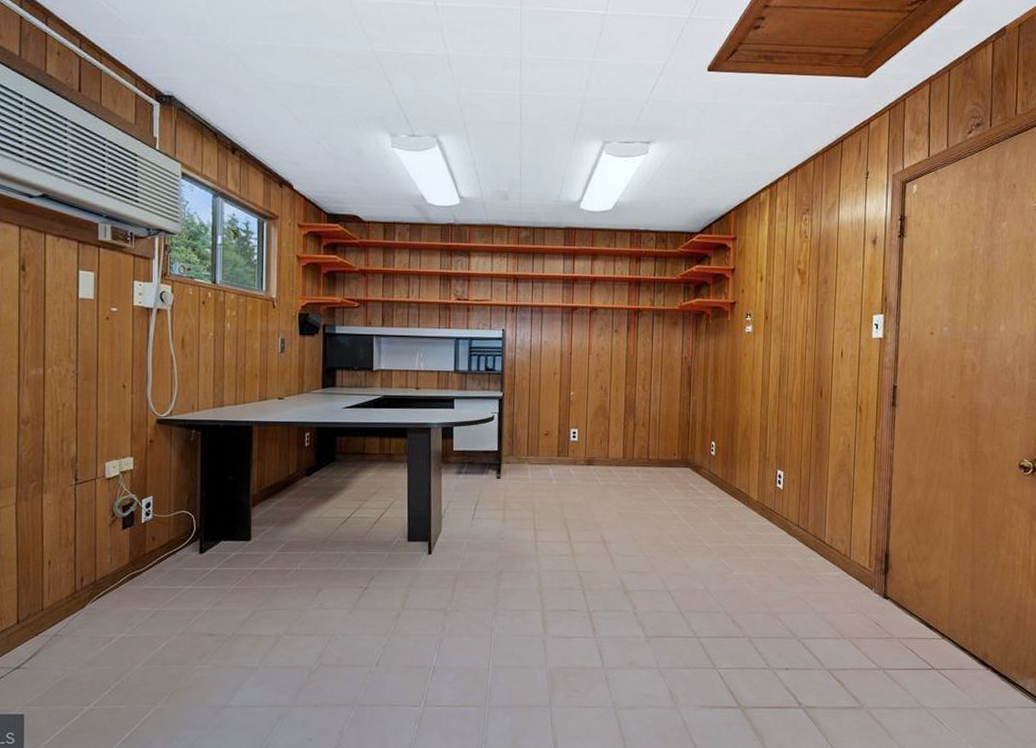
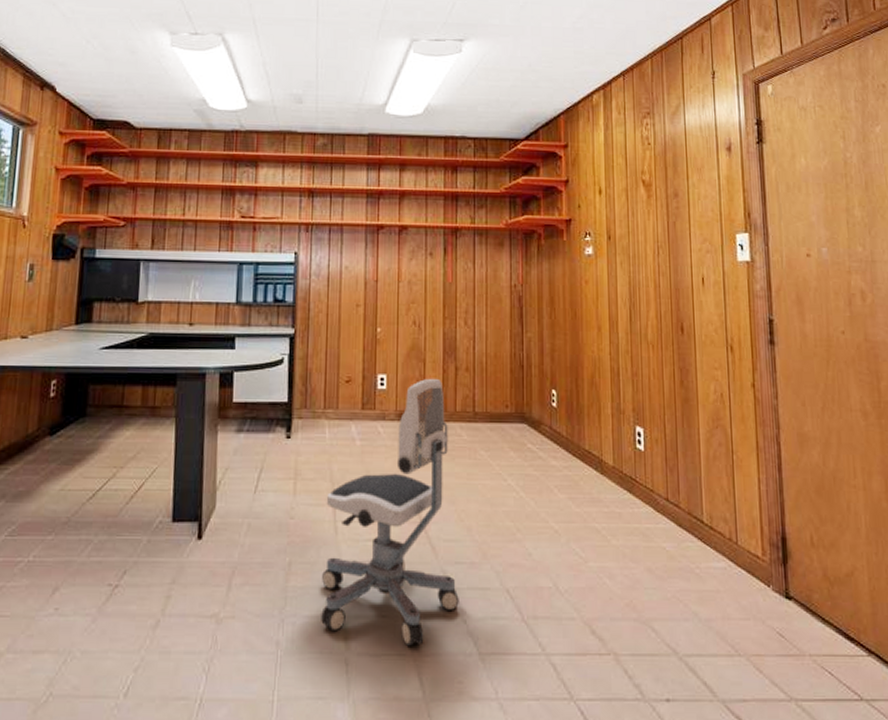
office chair: none [525,432,632,632] -> present [321,378,459,647]

